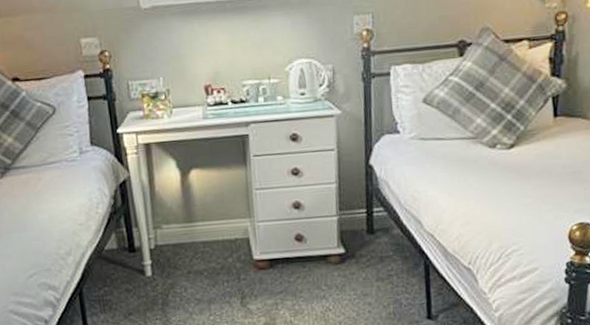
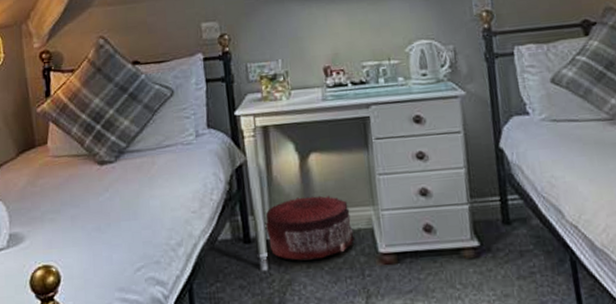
pouf: none [148,209,233,267] -> present [265,195,356,261]

